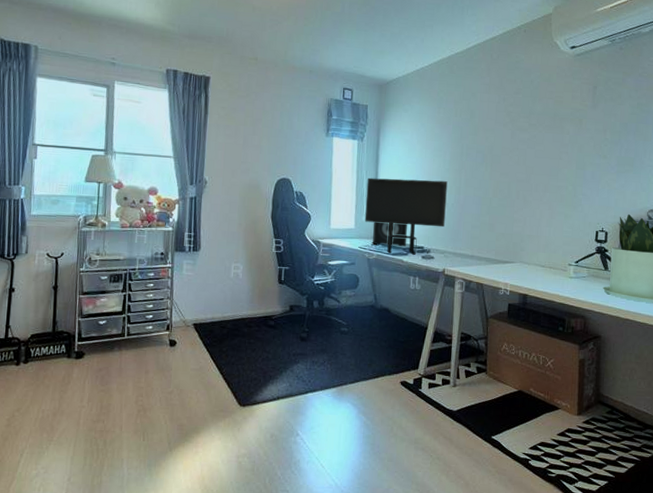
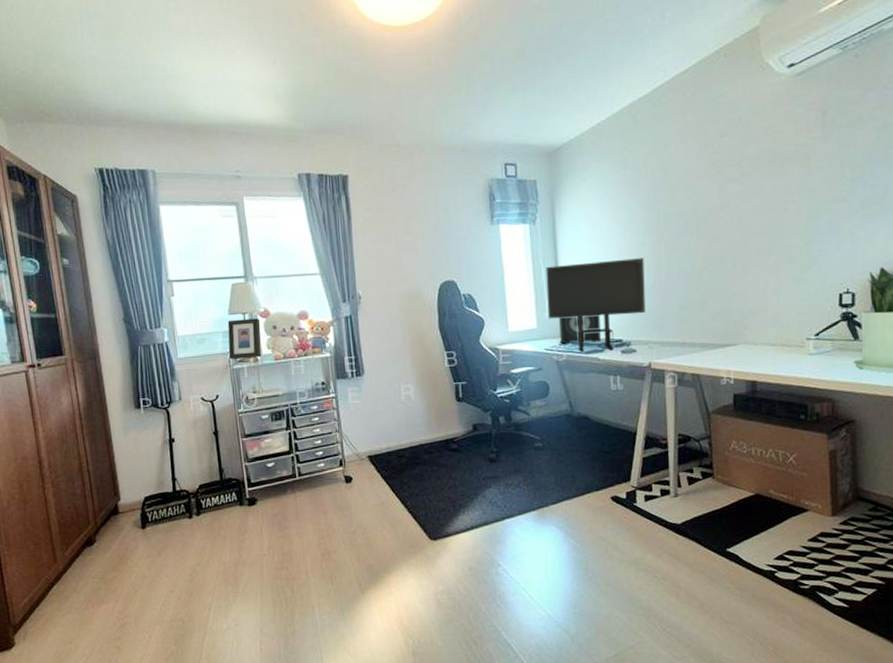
picture frame: none [79,186,113,224] -> present [227,318,262,359]

